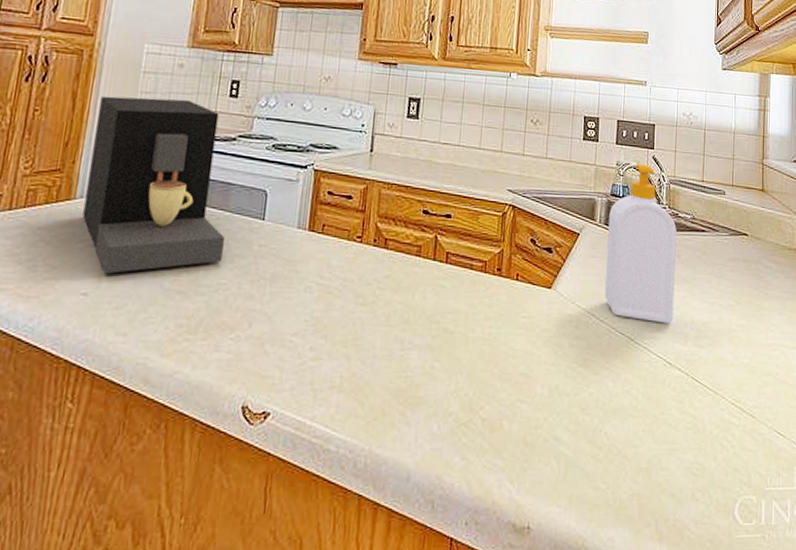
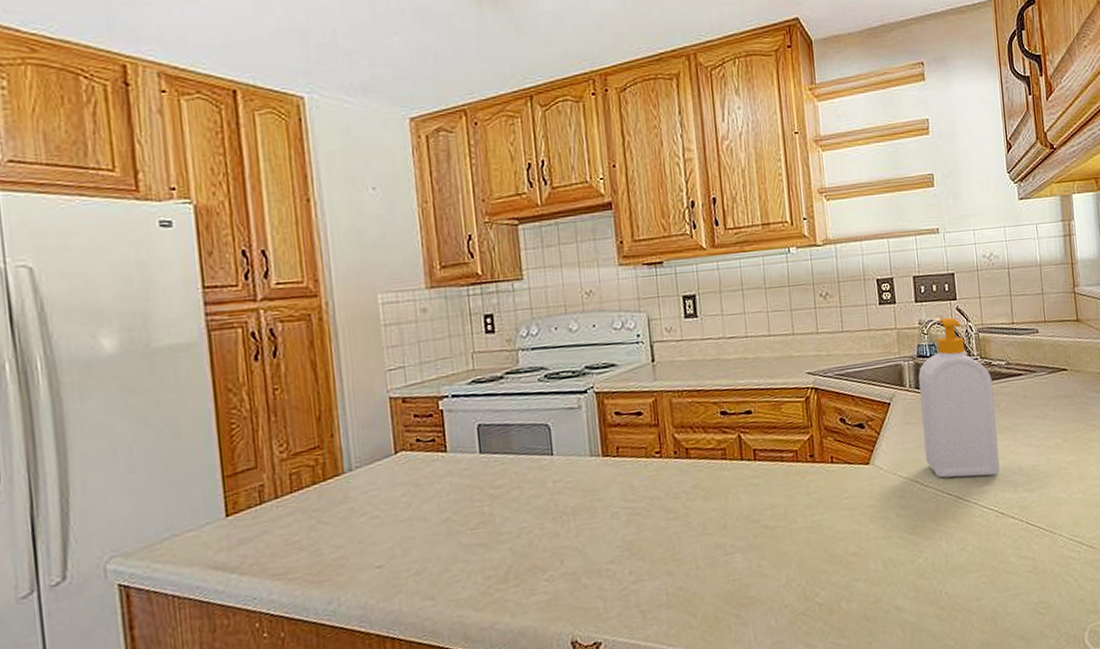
coffee maker: present [82,95,225,274] -> none [344,345,517,542]

